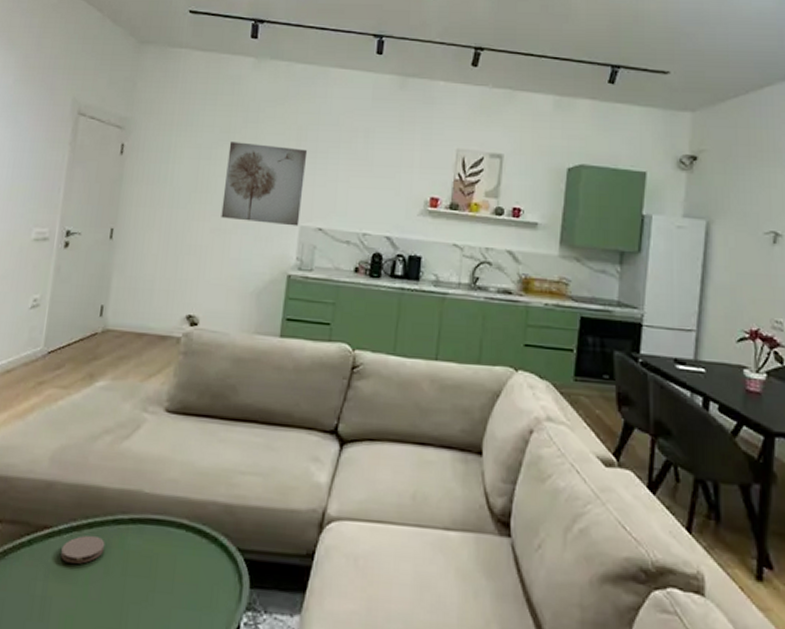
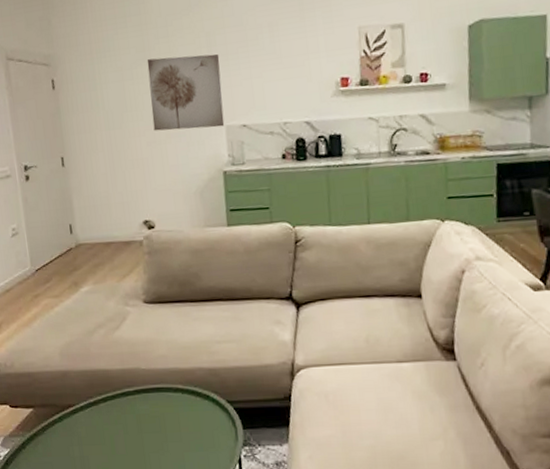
coaster: present [60,535,105,564] -> none [86,407,120,430]

